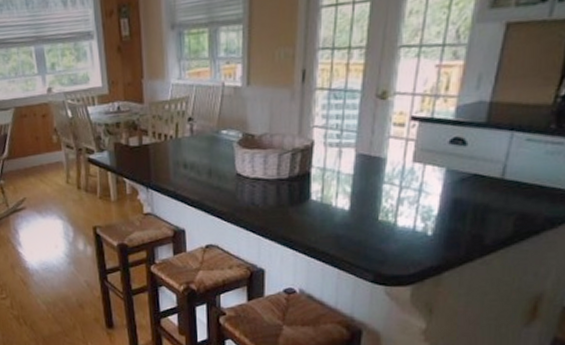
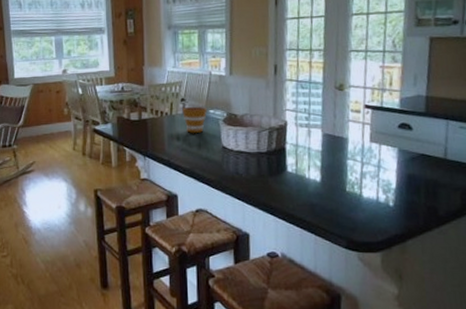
cup: none [190,127,219,160] -> present [182,106,207,134]

